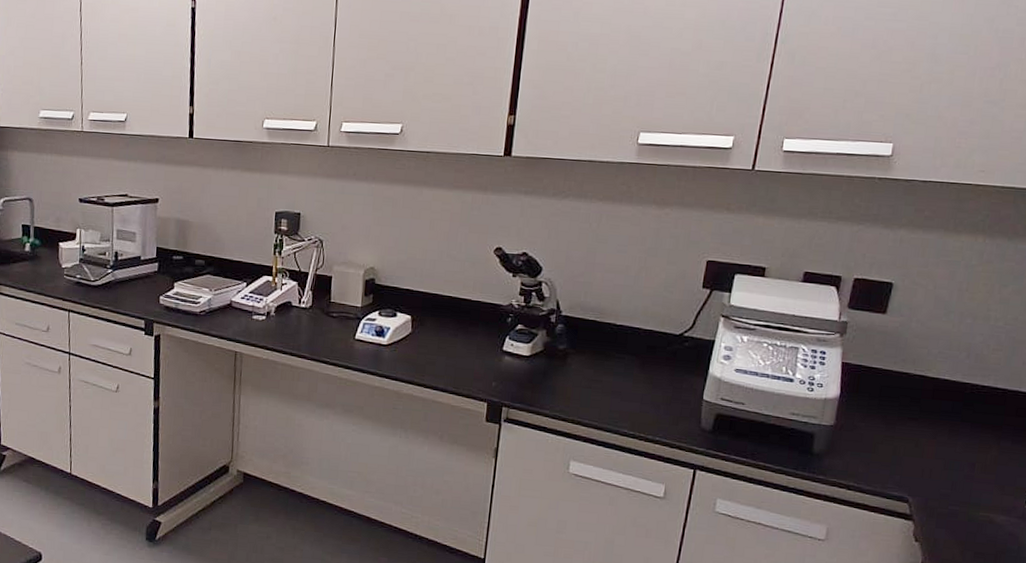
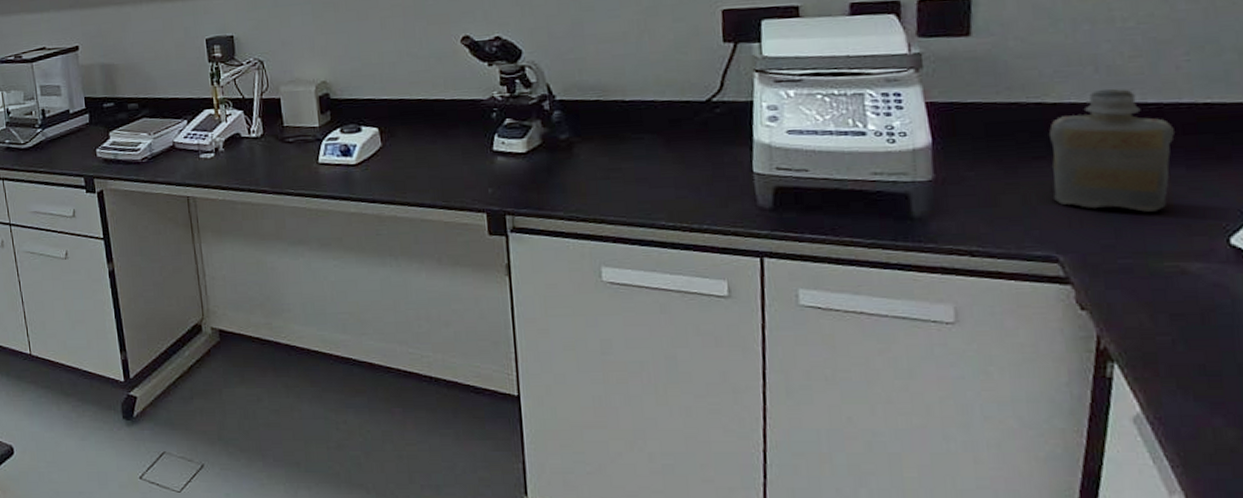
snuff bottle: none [916,371,1011,473] -> present [1049,88,1175,212]

